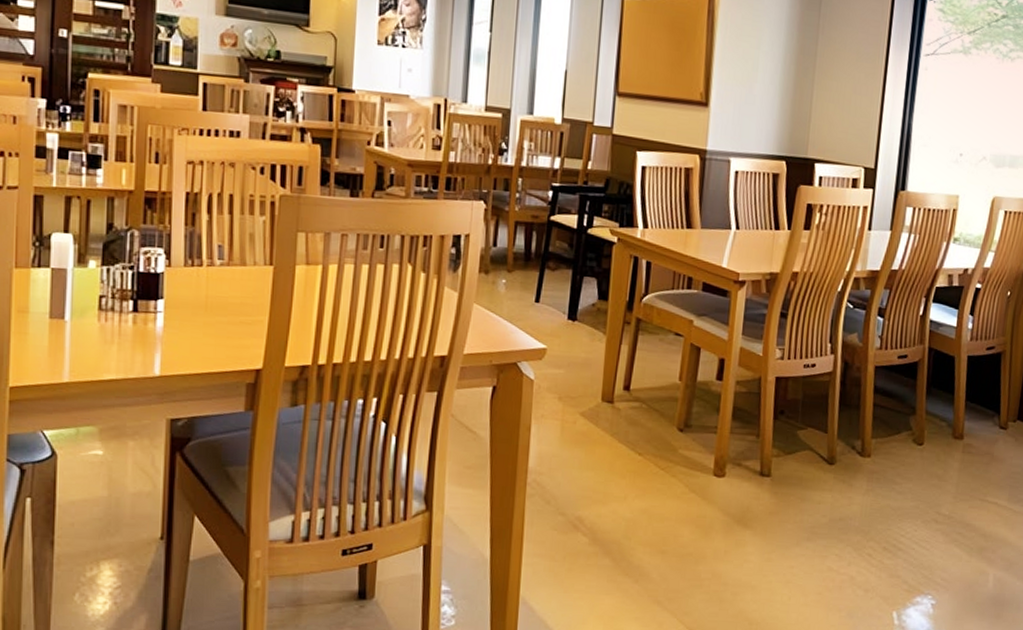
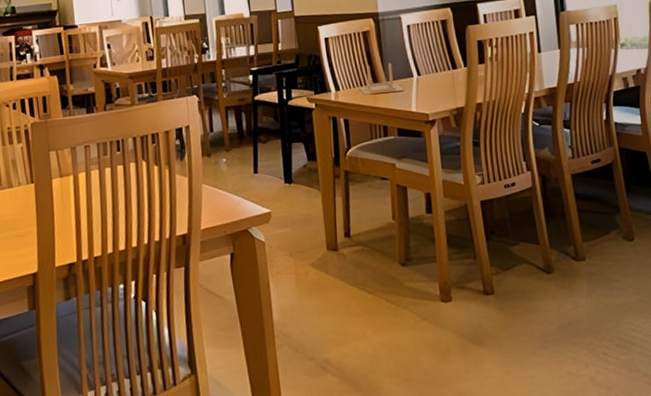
napkin holder: none [669,206,719,243] -> present [359,63,404,96]

